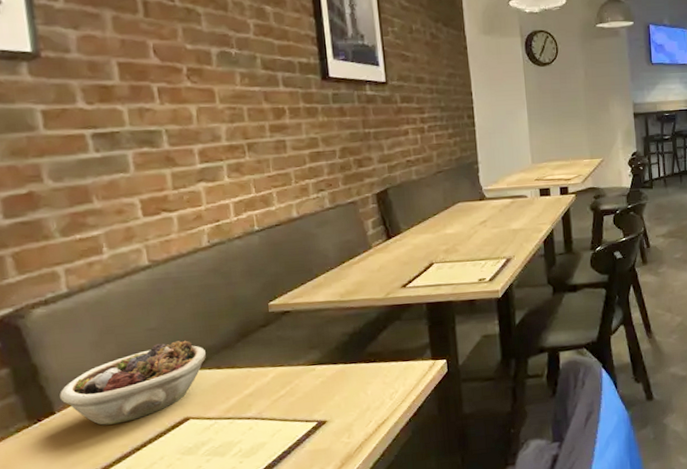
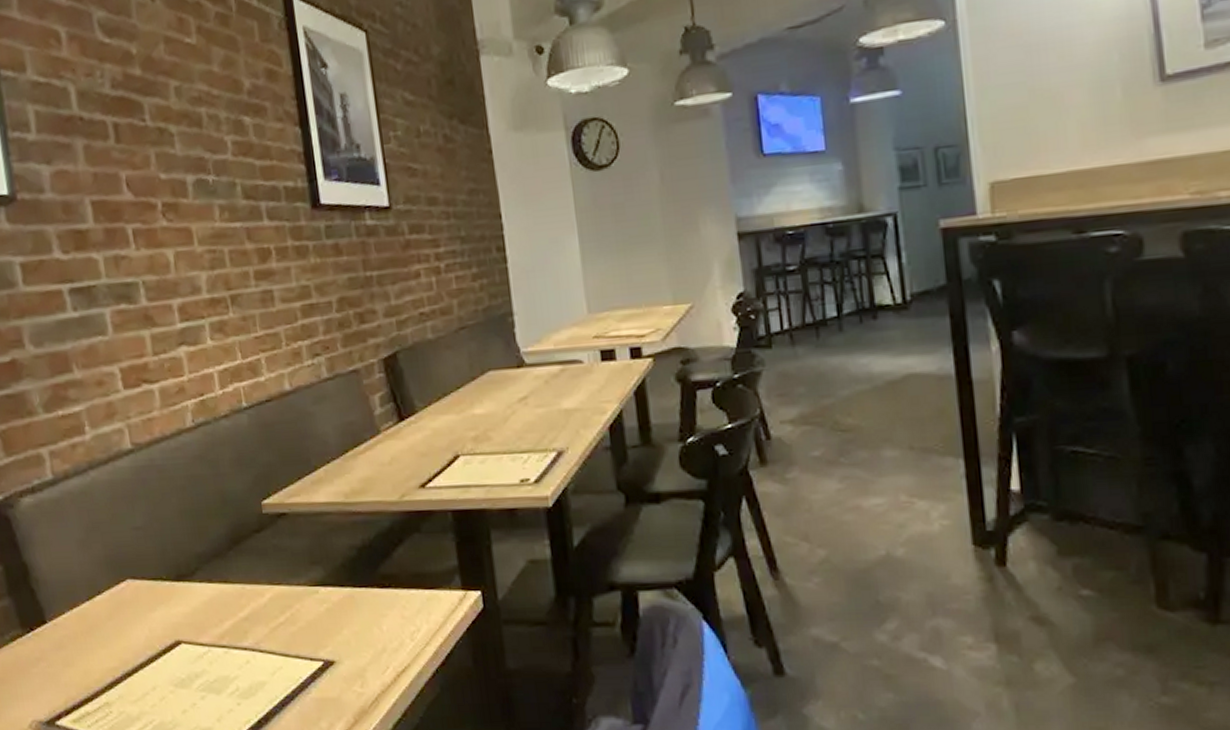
succulent planter: present [60,340,207,425] -> none [50,544,197,642]

